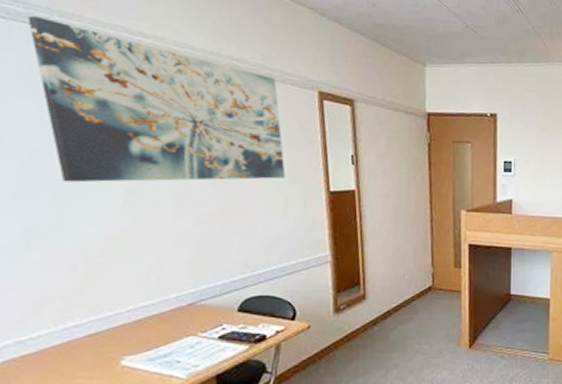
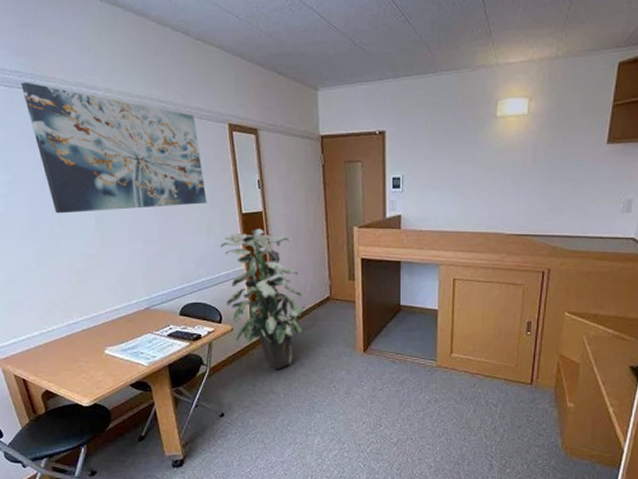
indoor plant: none [299,209,403,373] -> present [220,228,305,369]

